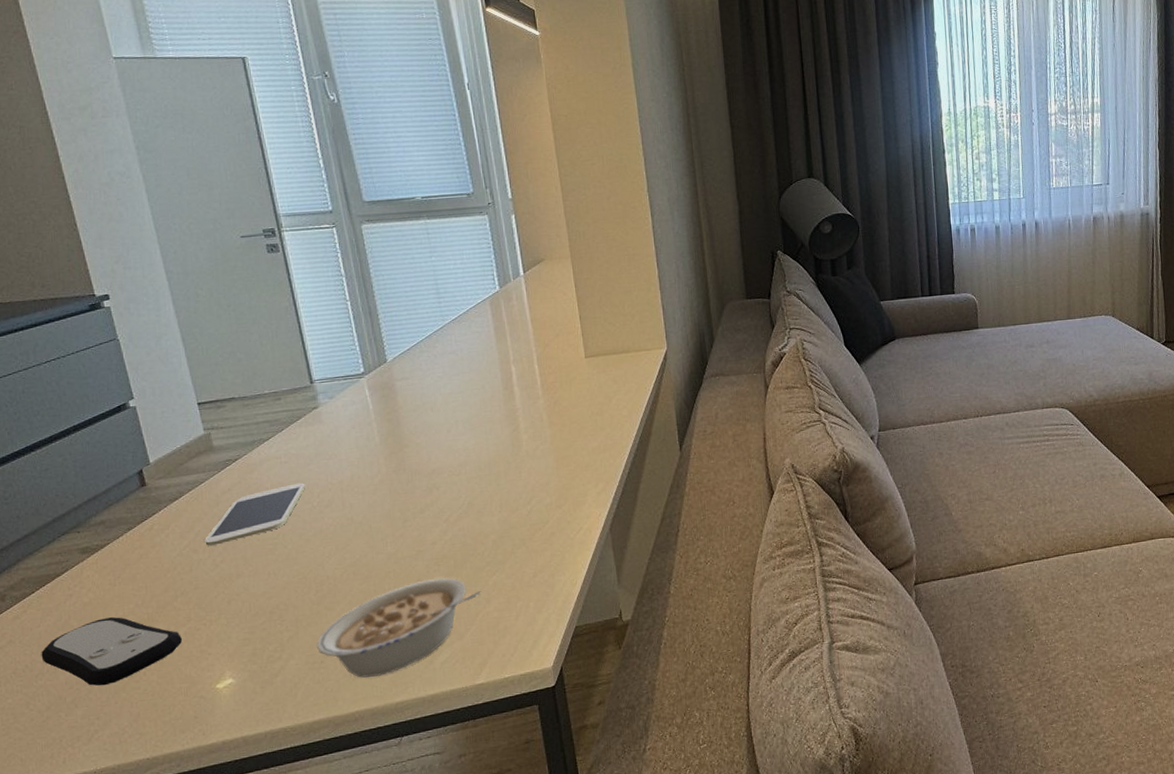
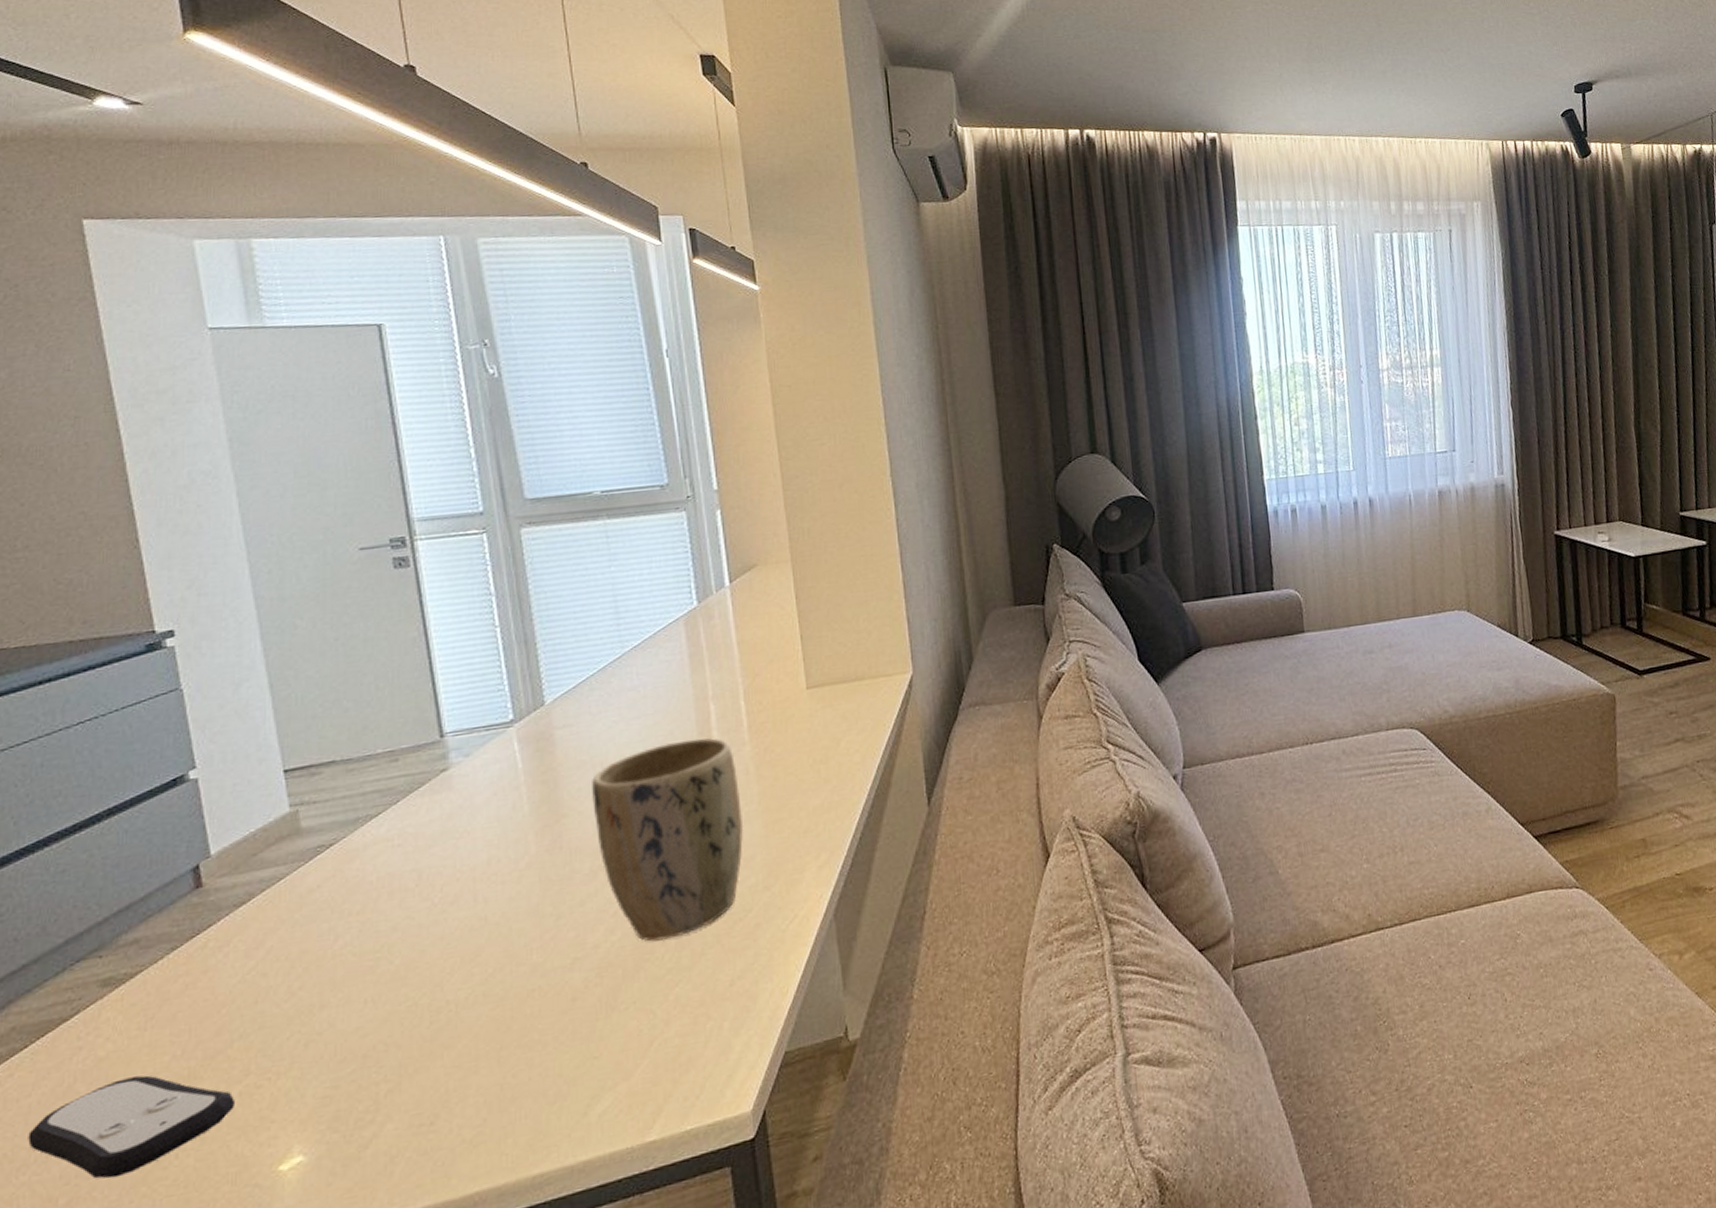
smartphone: present [205,483,305,546] -> none [278,872,424,967]
legume: present [316,578,481,678] -> none [425,993,658,1143]
plant pot: none [425,392,541,542] -> present [592,738,744,942]

